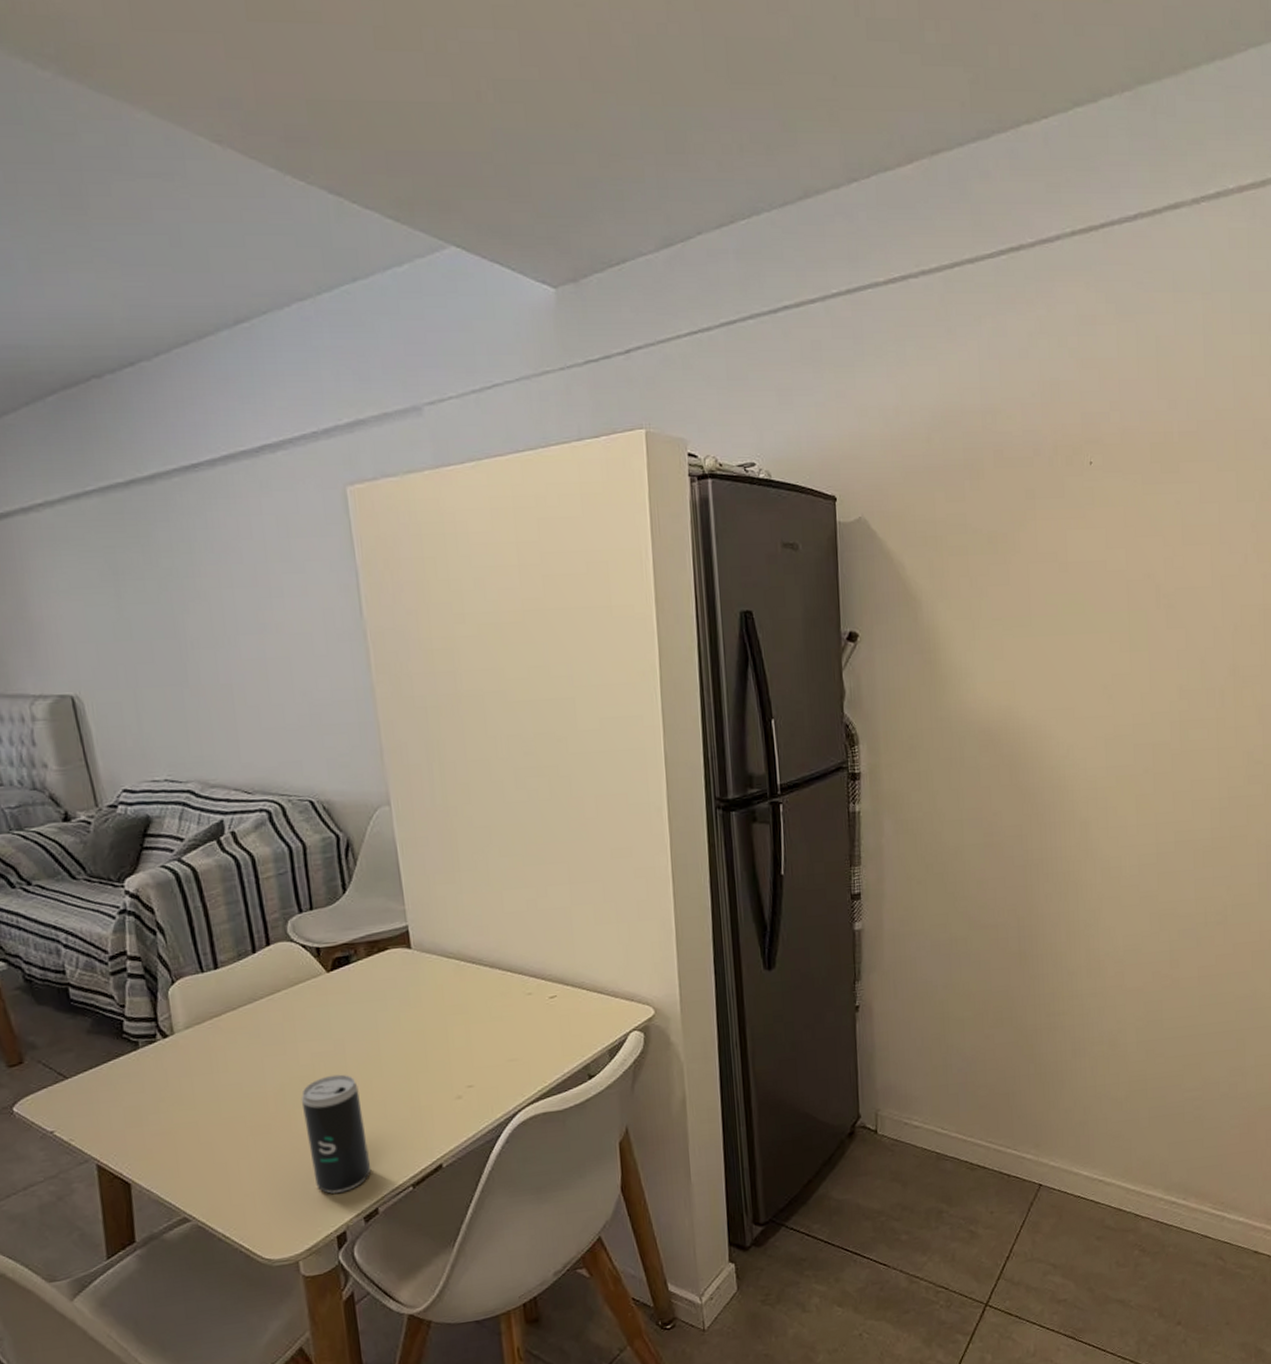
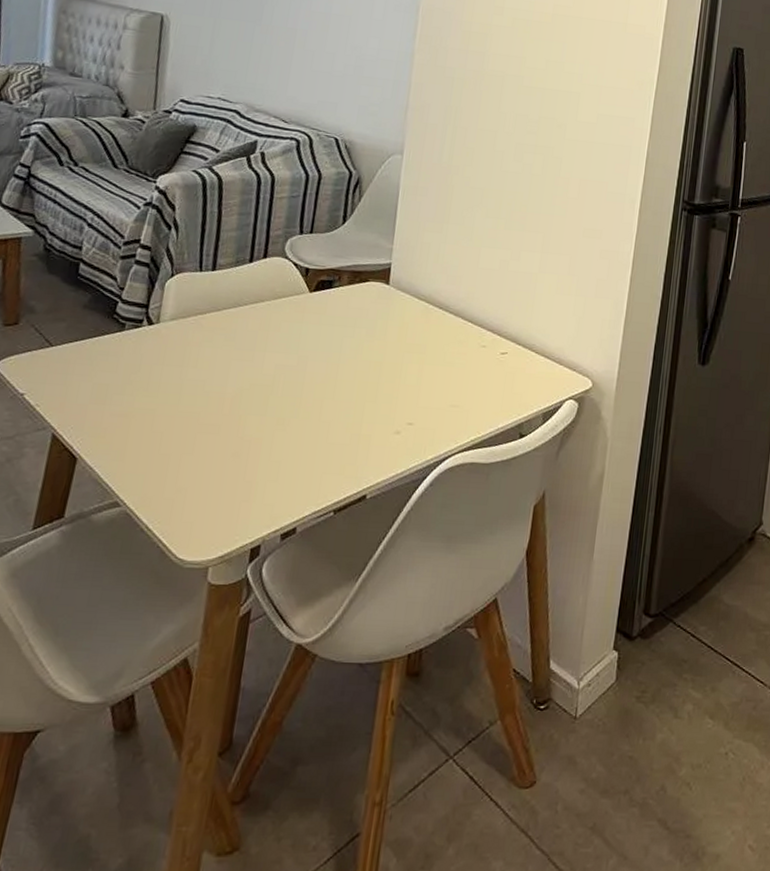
beverage can: present [301,1074,371,1194] -> none [245,388,310,505]

